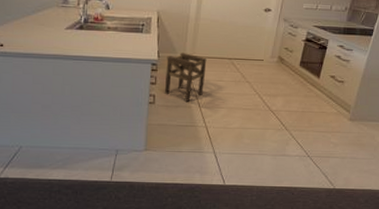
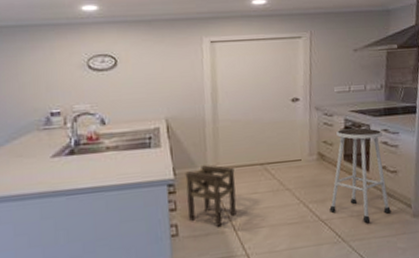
stool: none [279,40,338,118] -> present [329,128,391,223]

